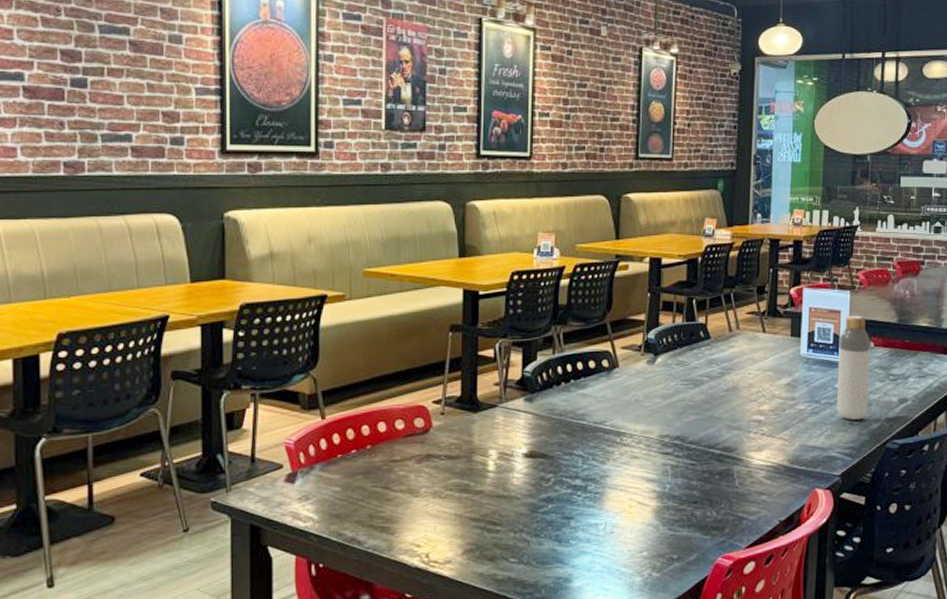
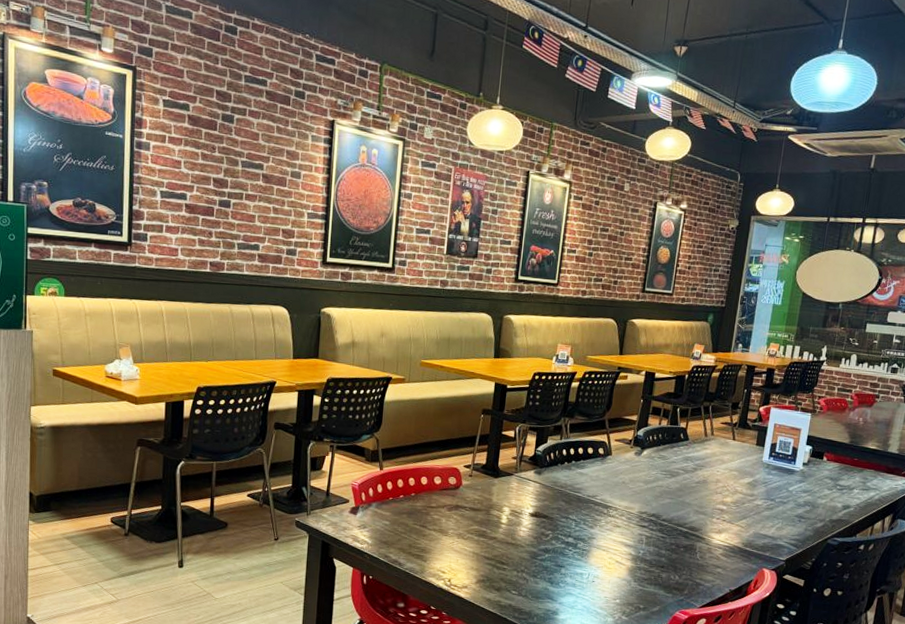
bottle: present [836,315,870,420] -> none [788,433,824,518]

